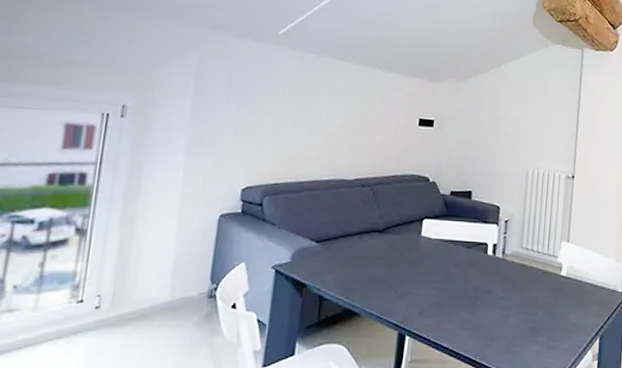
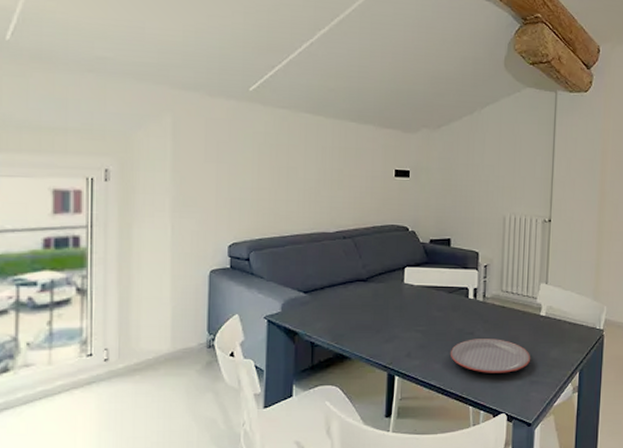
plate: none [465,298,550,337] -> present [450,339,531,373]

